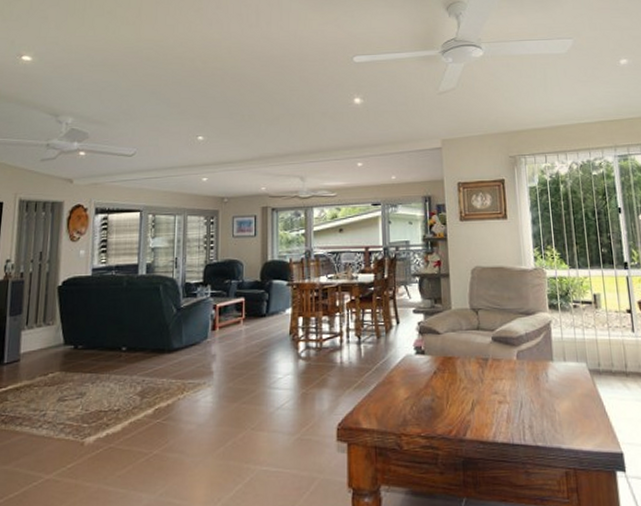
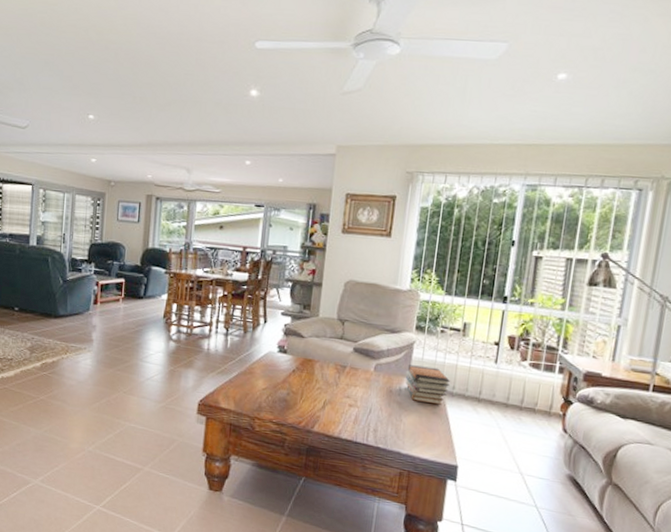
book stack: none [548,346,595,387] -> present [405,365,450,405]

